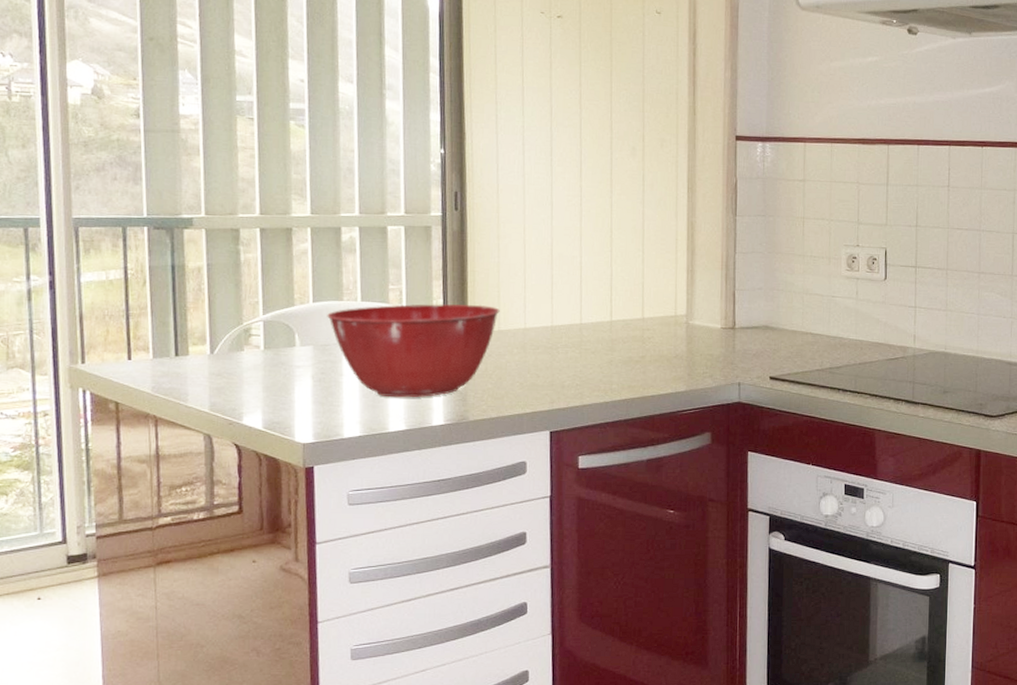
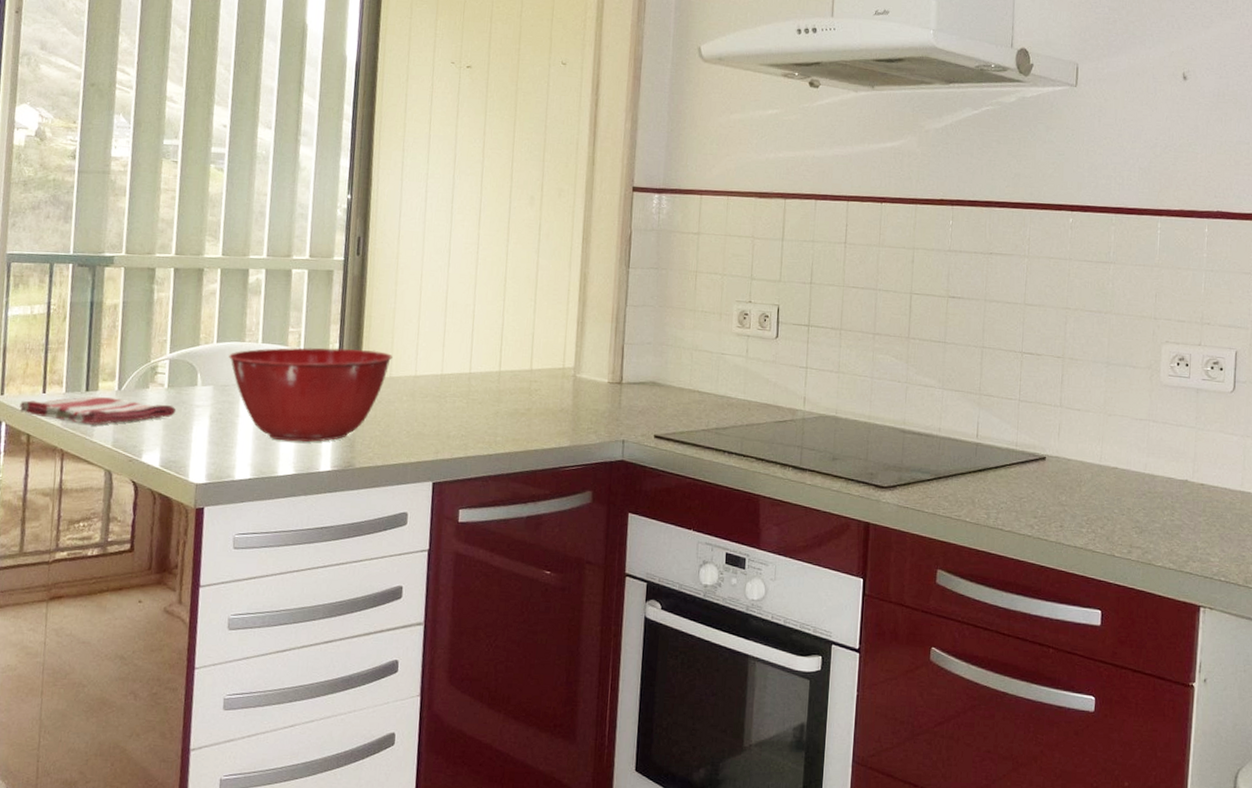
dish towel: none [104,360,276,390] -> present [19,396,177,425]

